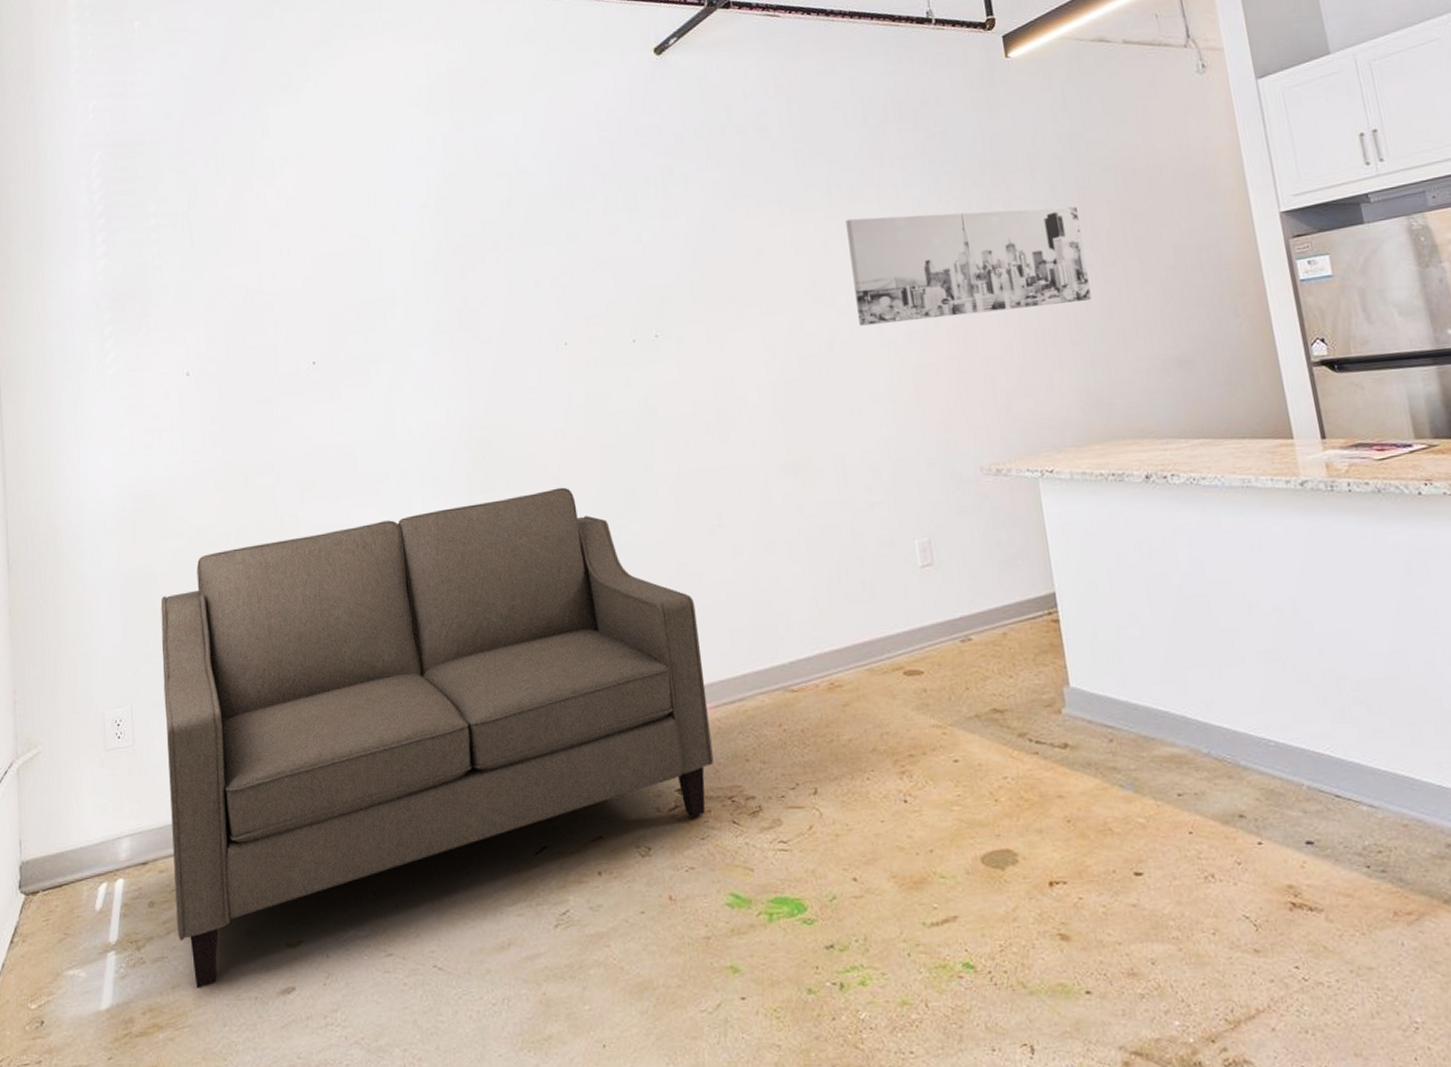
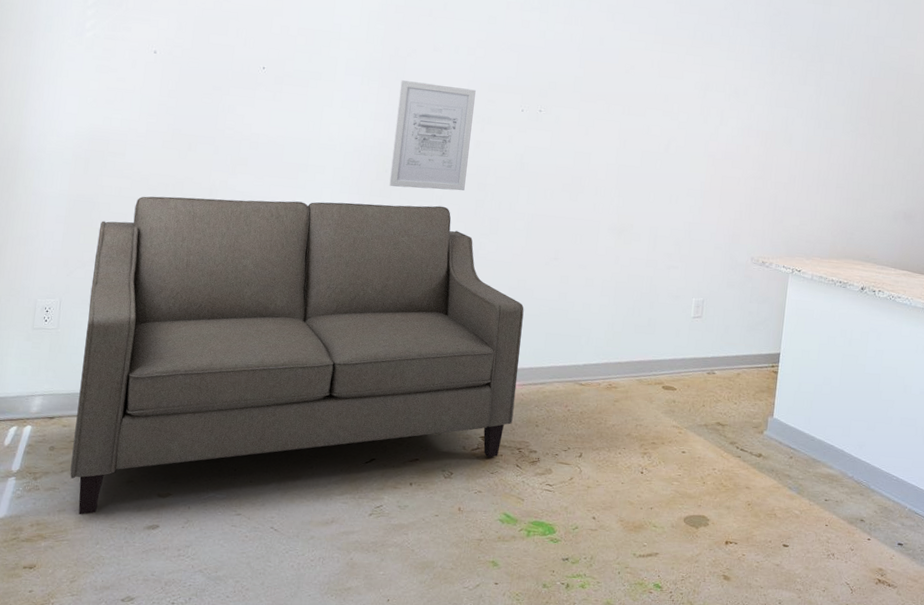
wall art: none [478,328,584,477] -> present [389,80,476,191]
wall art: present [845,206,1092,326] -> none [692,59,866,159]

